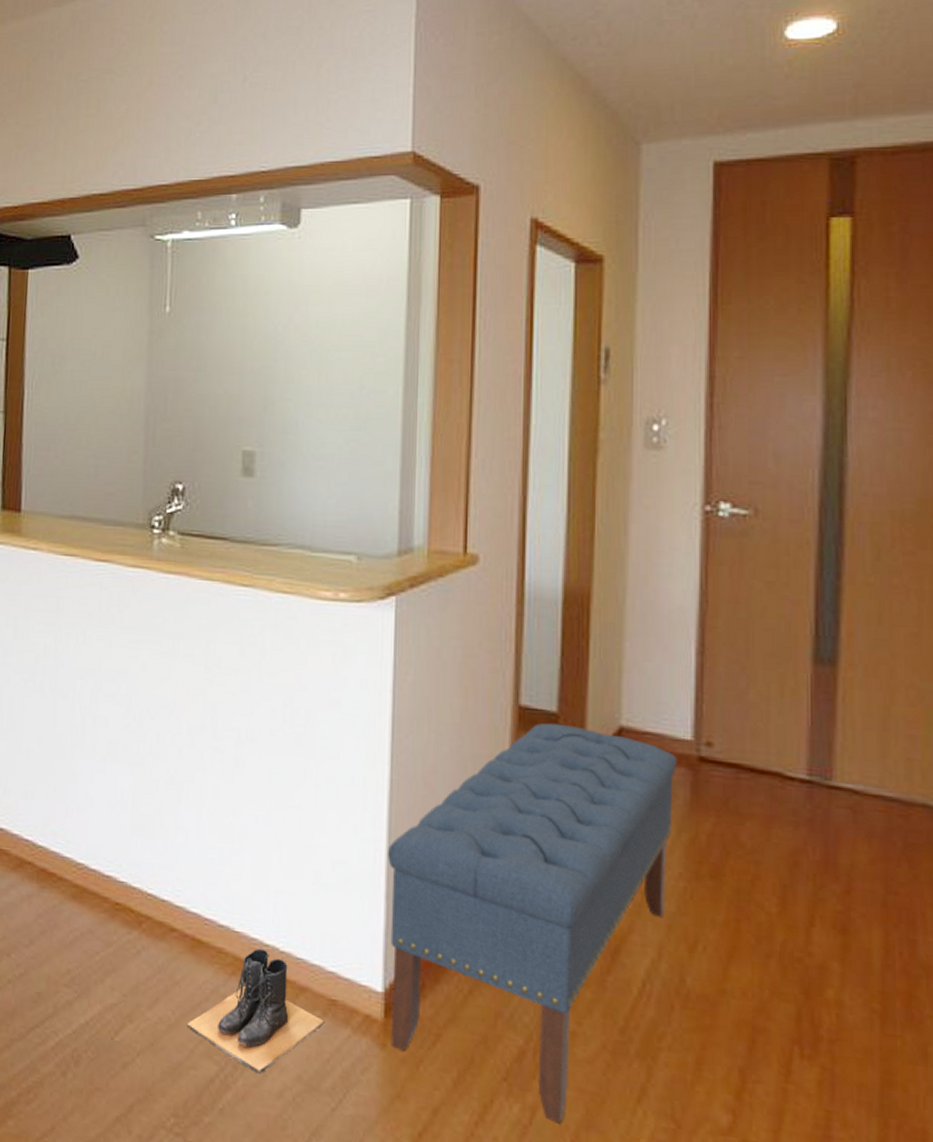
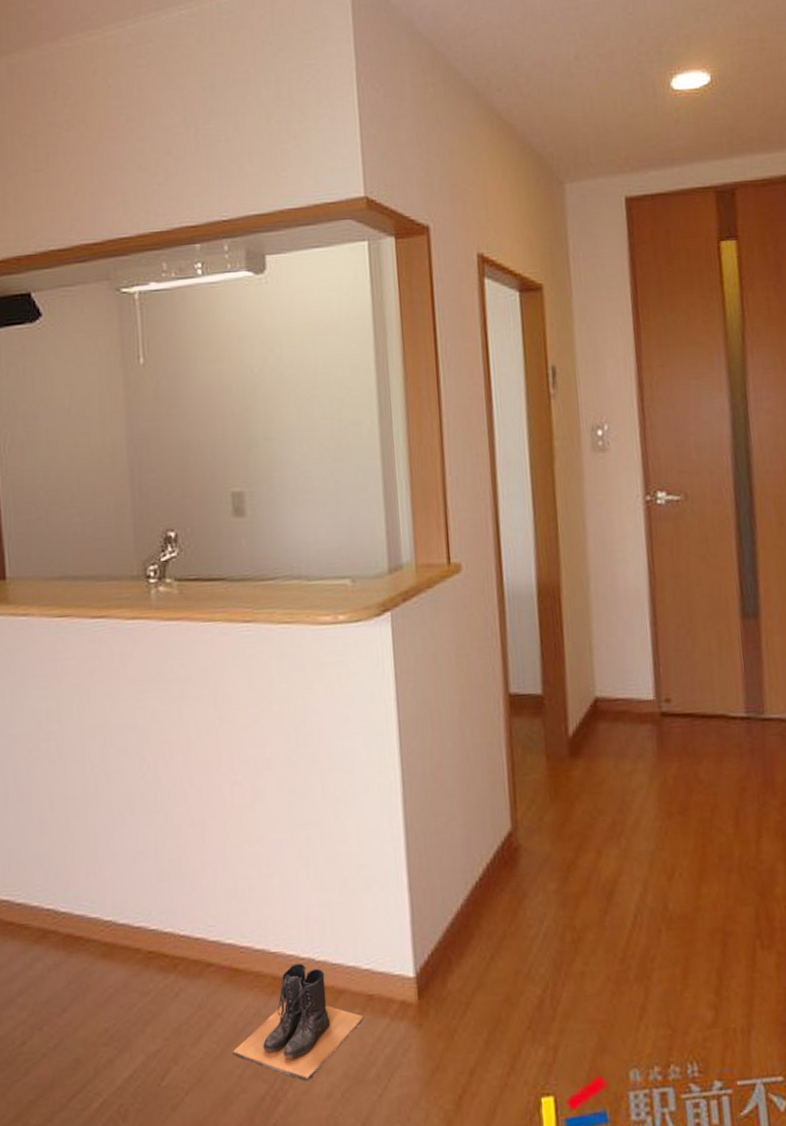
bench: present [388,723,677,1124] -> none [406,704,646,1055]

